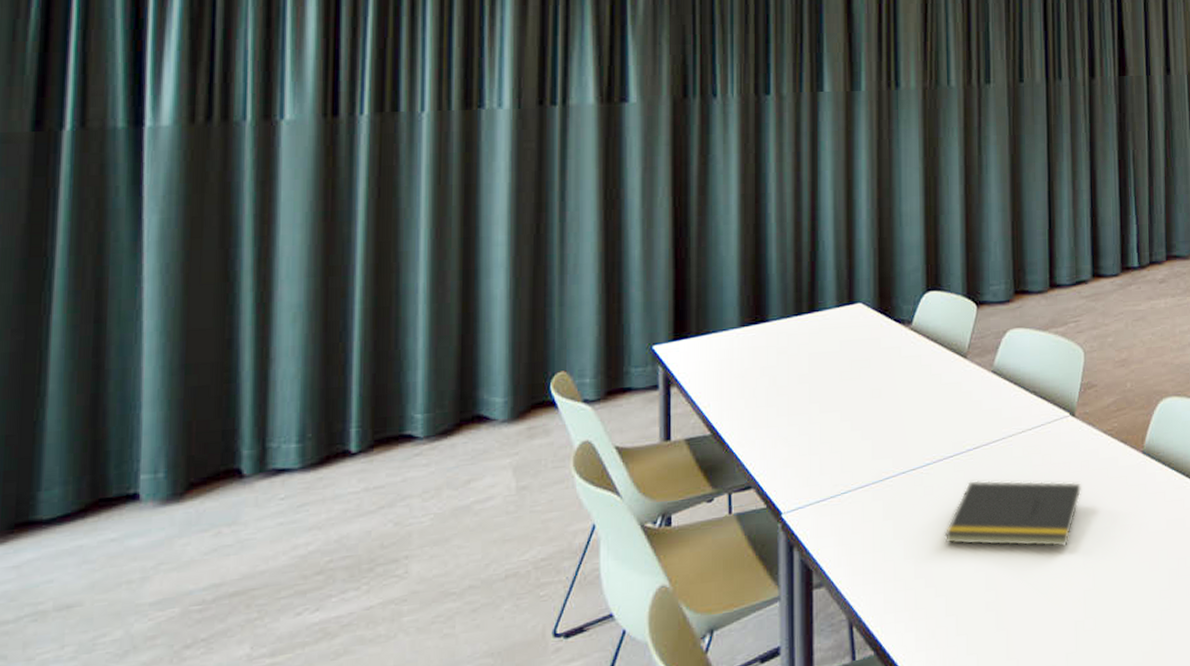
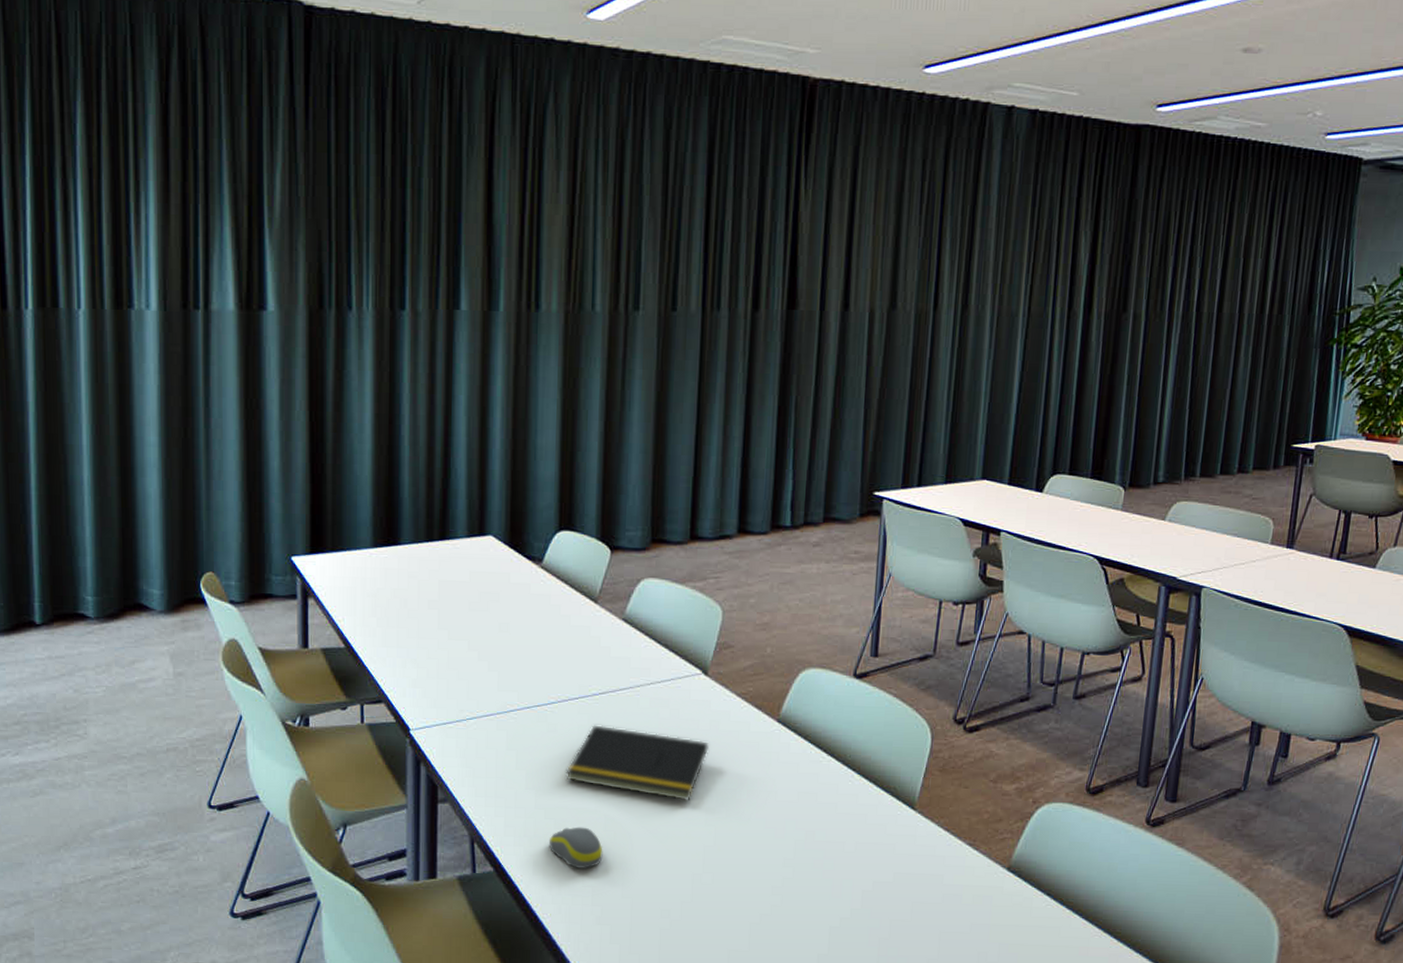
computer mouse: none [931,590,986,636] -> present [549,827,603,868]

